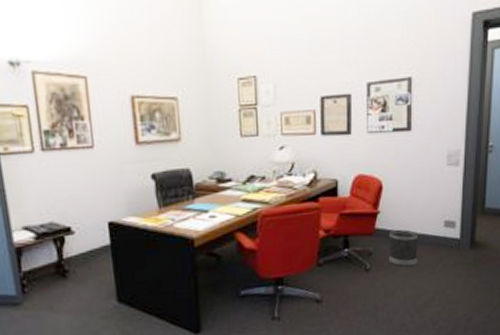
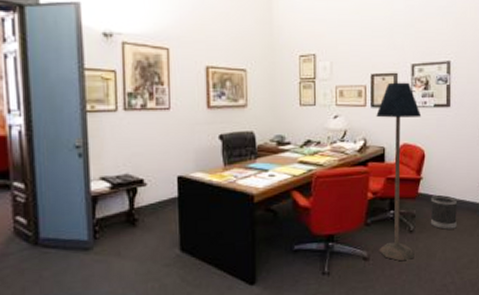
floor lamp: none [327,104,379,302] -> present [376,82,422,262]

